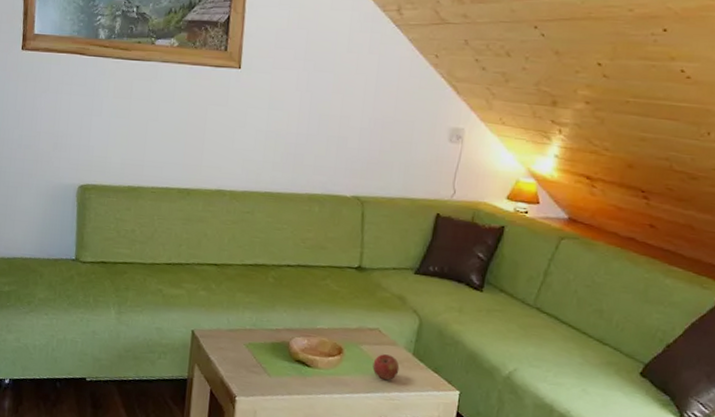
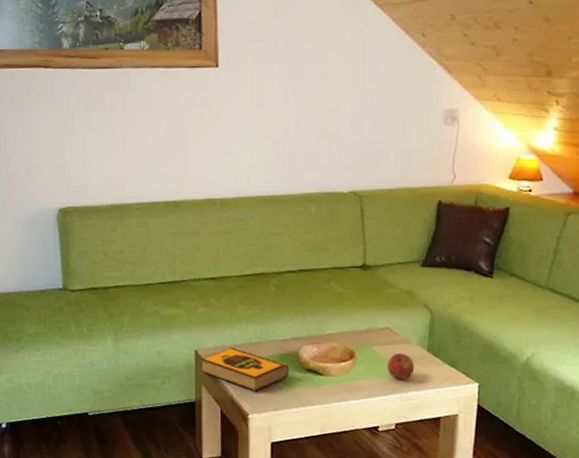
hardback book: none [196,330,279,376] -> present [200,346,289,392]

